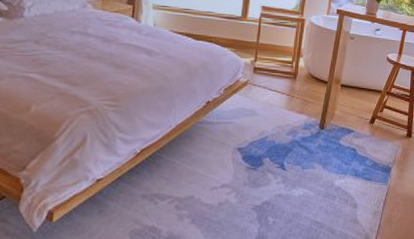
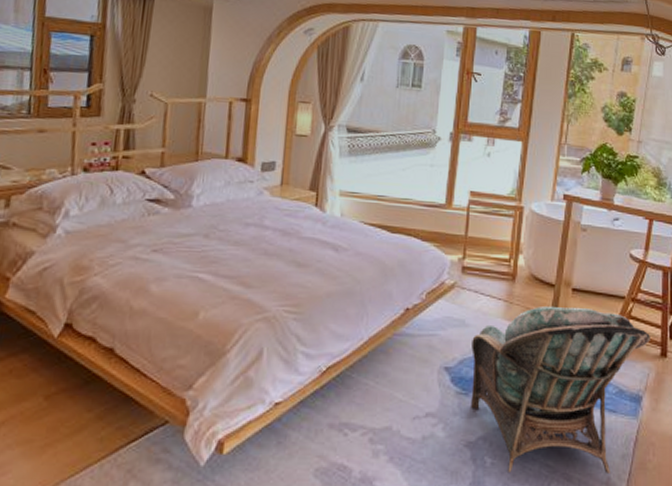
armchair: none [258,98,400,229] -> present [471,305,650,474]

